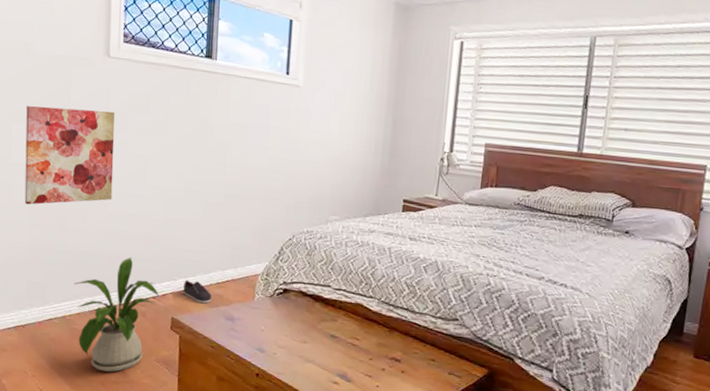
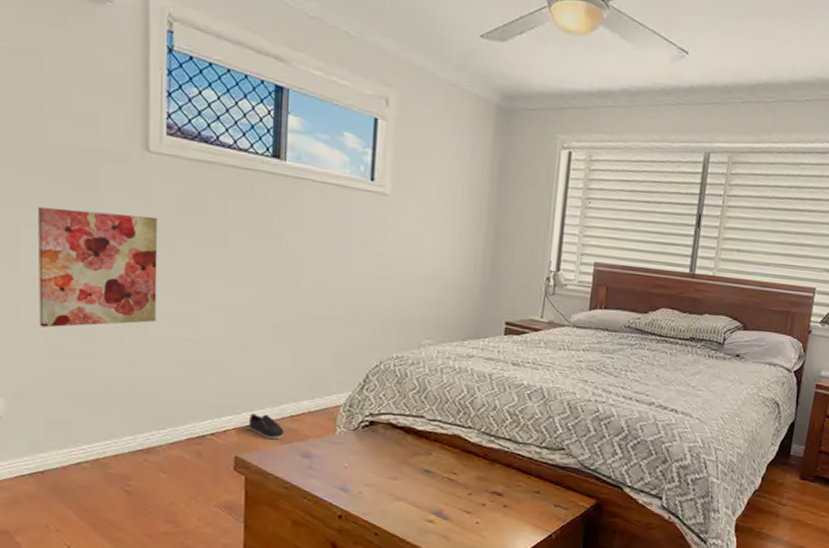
house plant: present [73,257,159,372] -> none [108,388,219,522]

